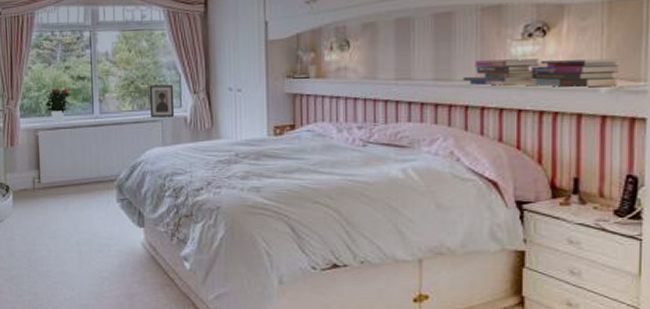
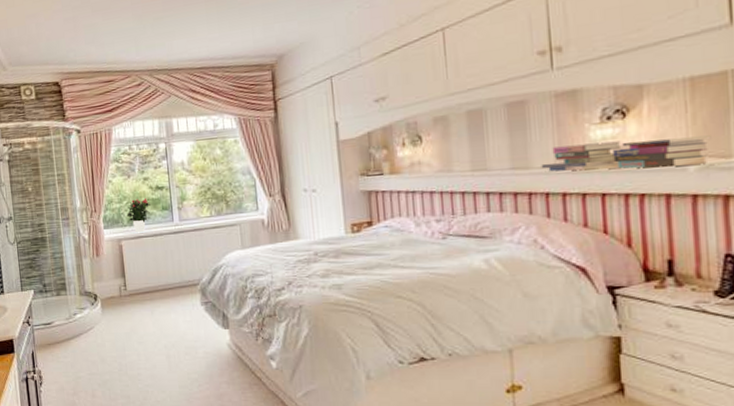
picture frame: present [149,84,175,118] -> none [225,189,252,222]

